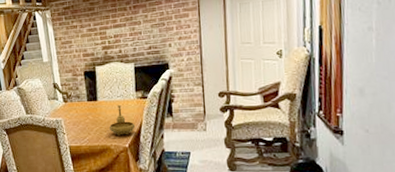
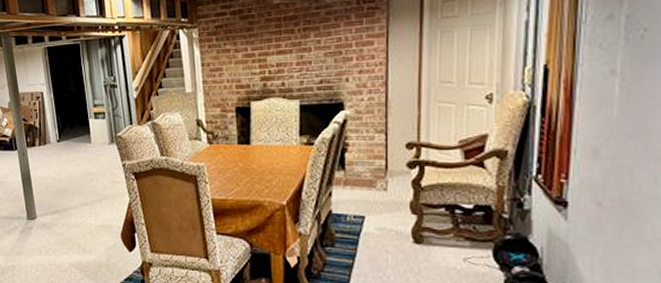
decorative bowl: present [110,104,136,136] -> none [264,150,297,190]

